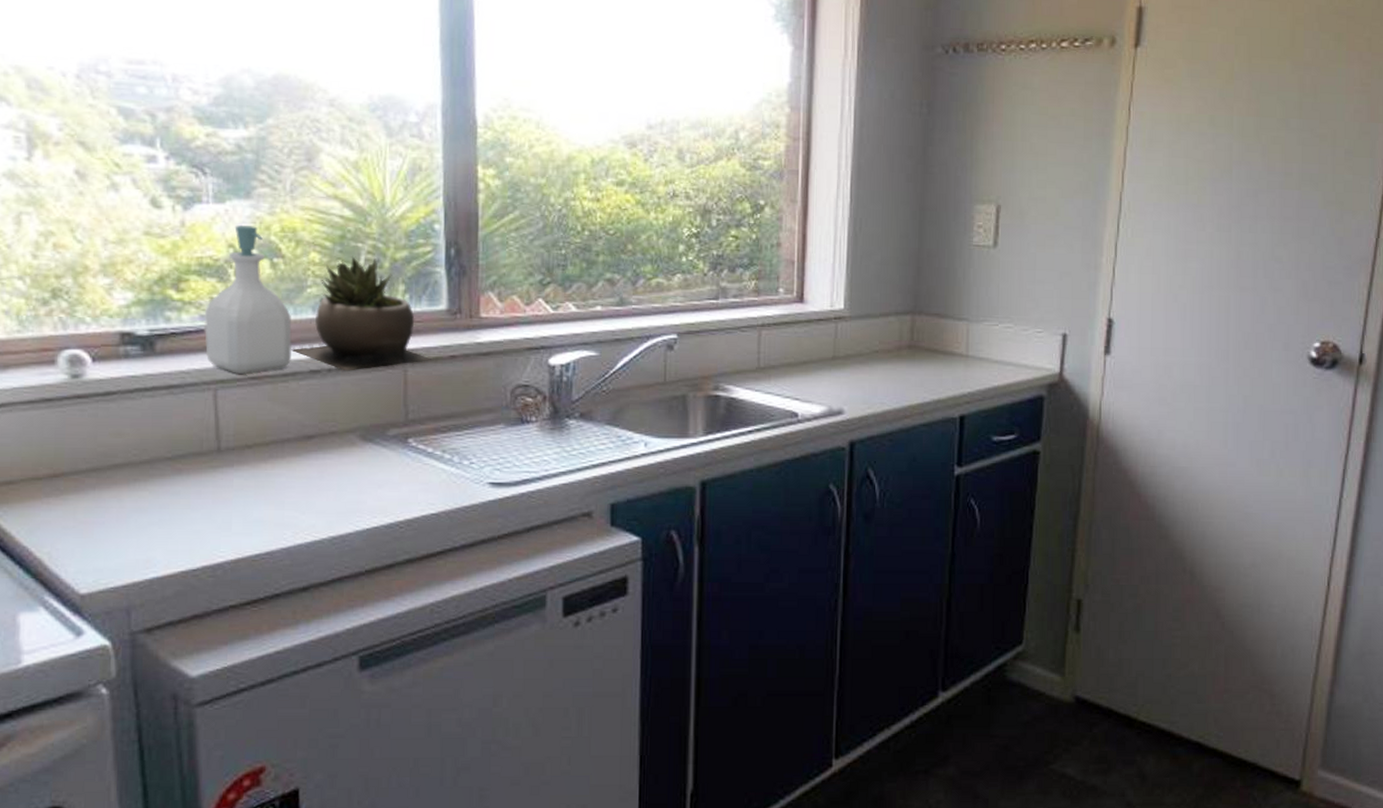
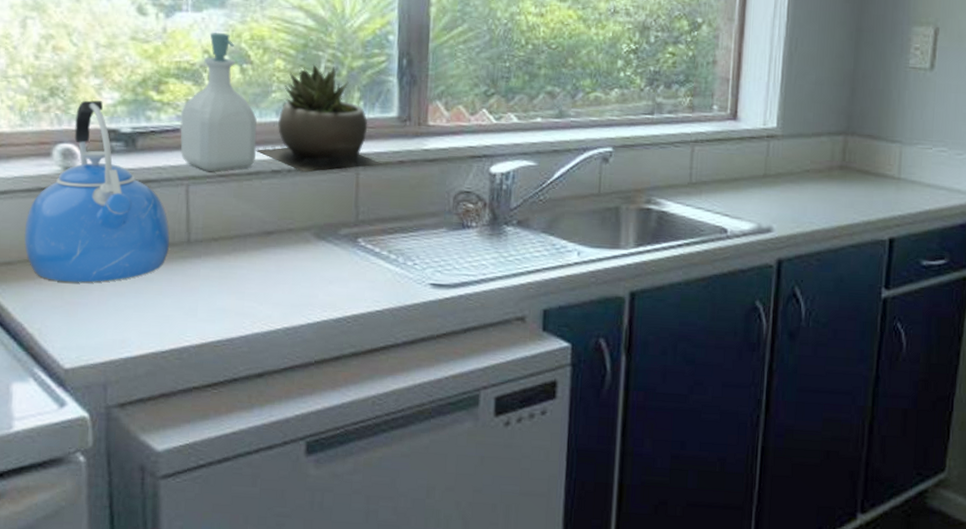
kettle: none [27,301,197,500] -> present [24,100,170,283]

